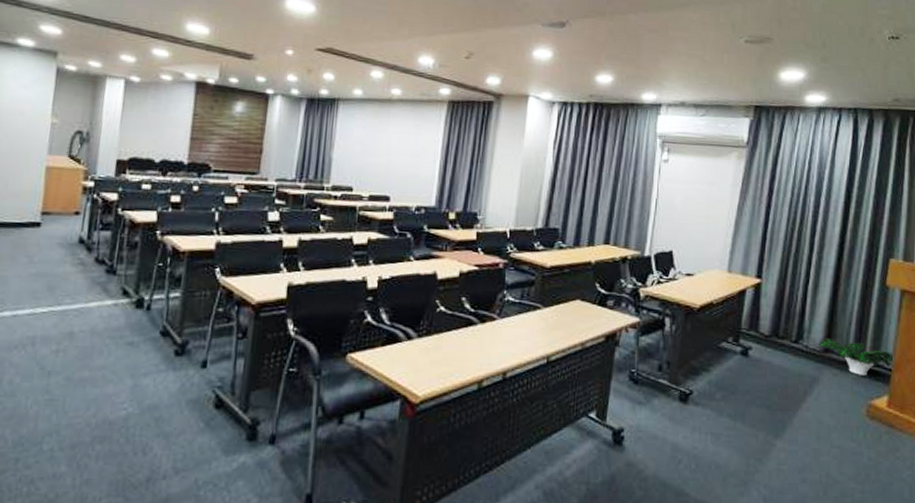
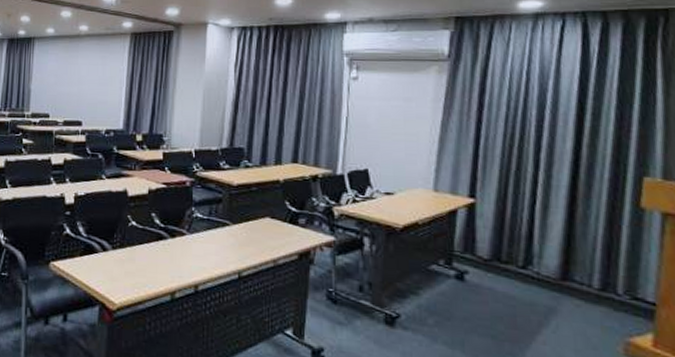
potted plant: present [818,338,894,376] -> none [553,265,659,309]

